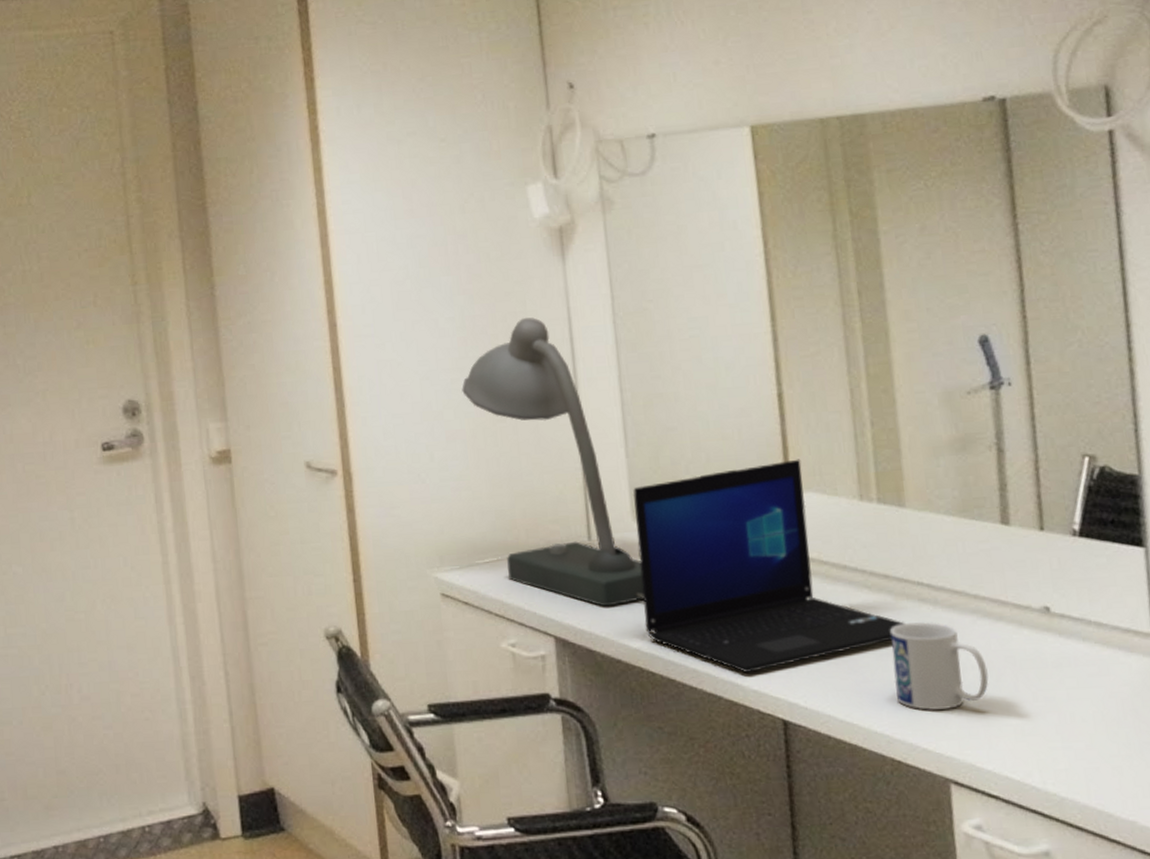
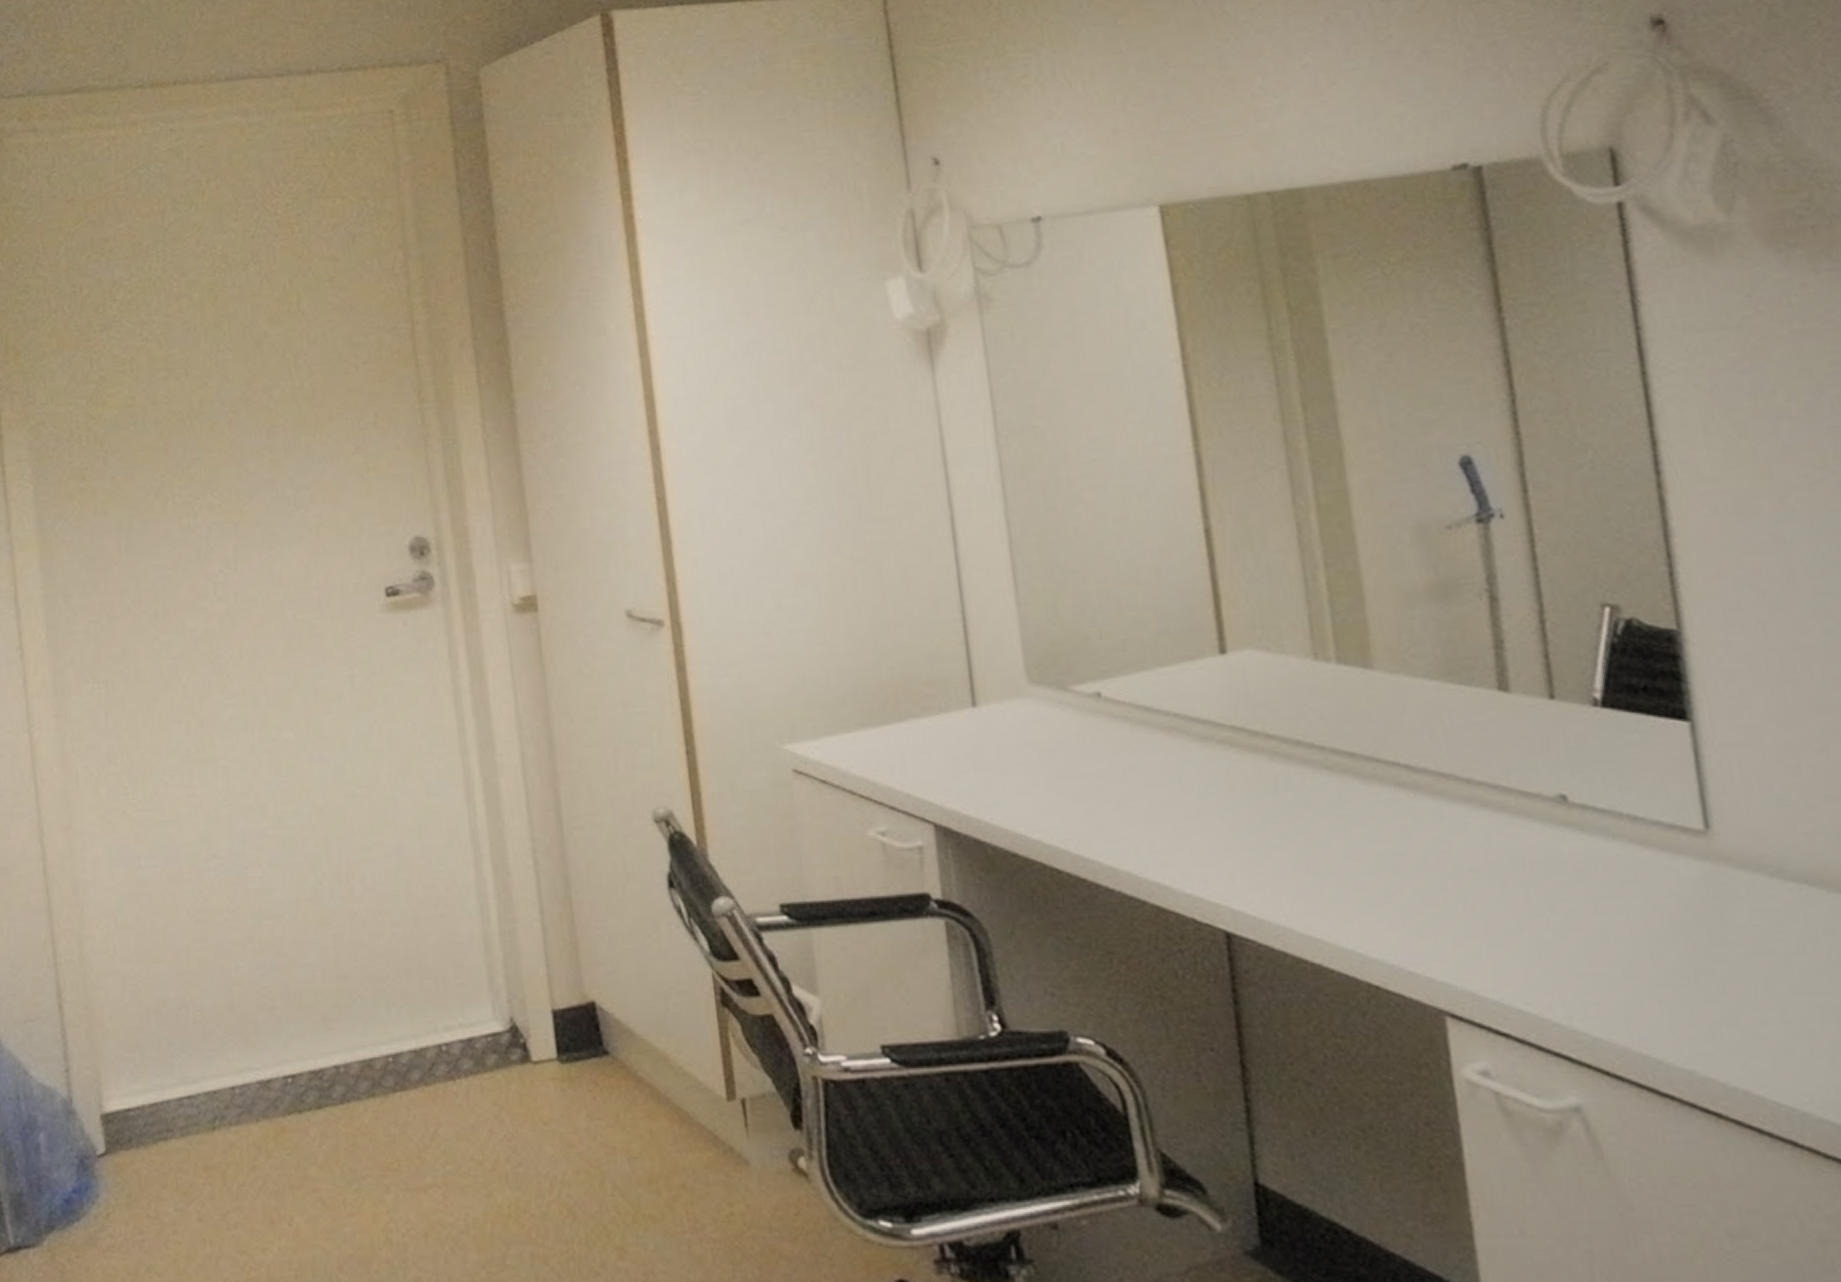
desk lamp: present [462,317,645,607] -> none [812,437,1045,788]
laptop: present [632,459,905,673] -> none [1026,608,1379,872]
mug: present [890,622,989,710] -> none [1359,812,1491,923]

